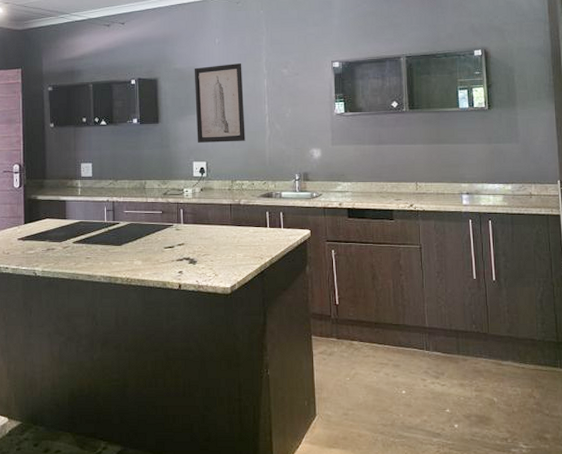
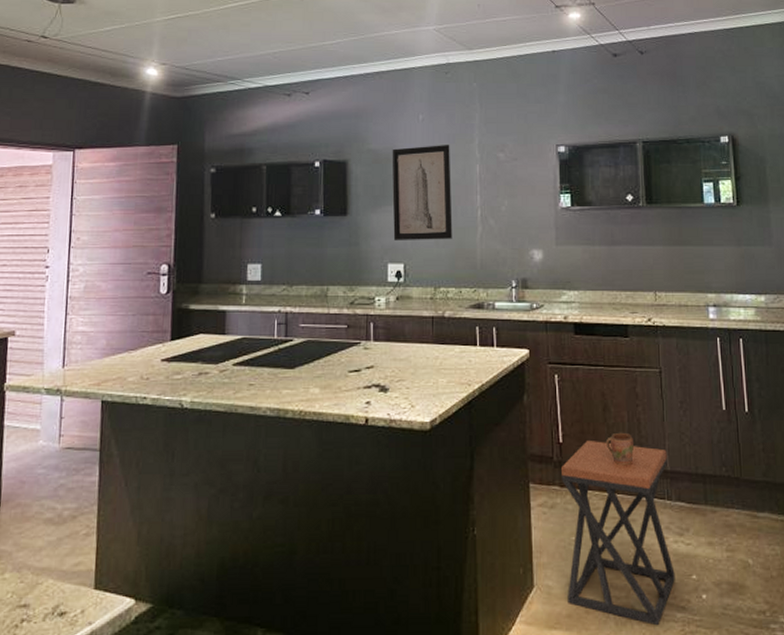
stool: none [338,302,432,448] -> present [561,439,675,626]
mug: none [374,296,398,323] -> present [605,432,634,466]

